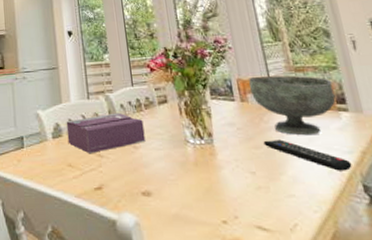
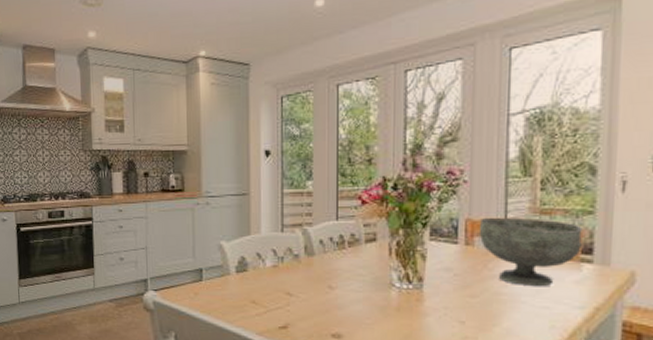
tissue box: present [66,112,146,154] -> none [253,249,344,292]
remote control: present [263,139,353,171] -> none [482,289,580,327]

